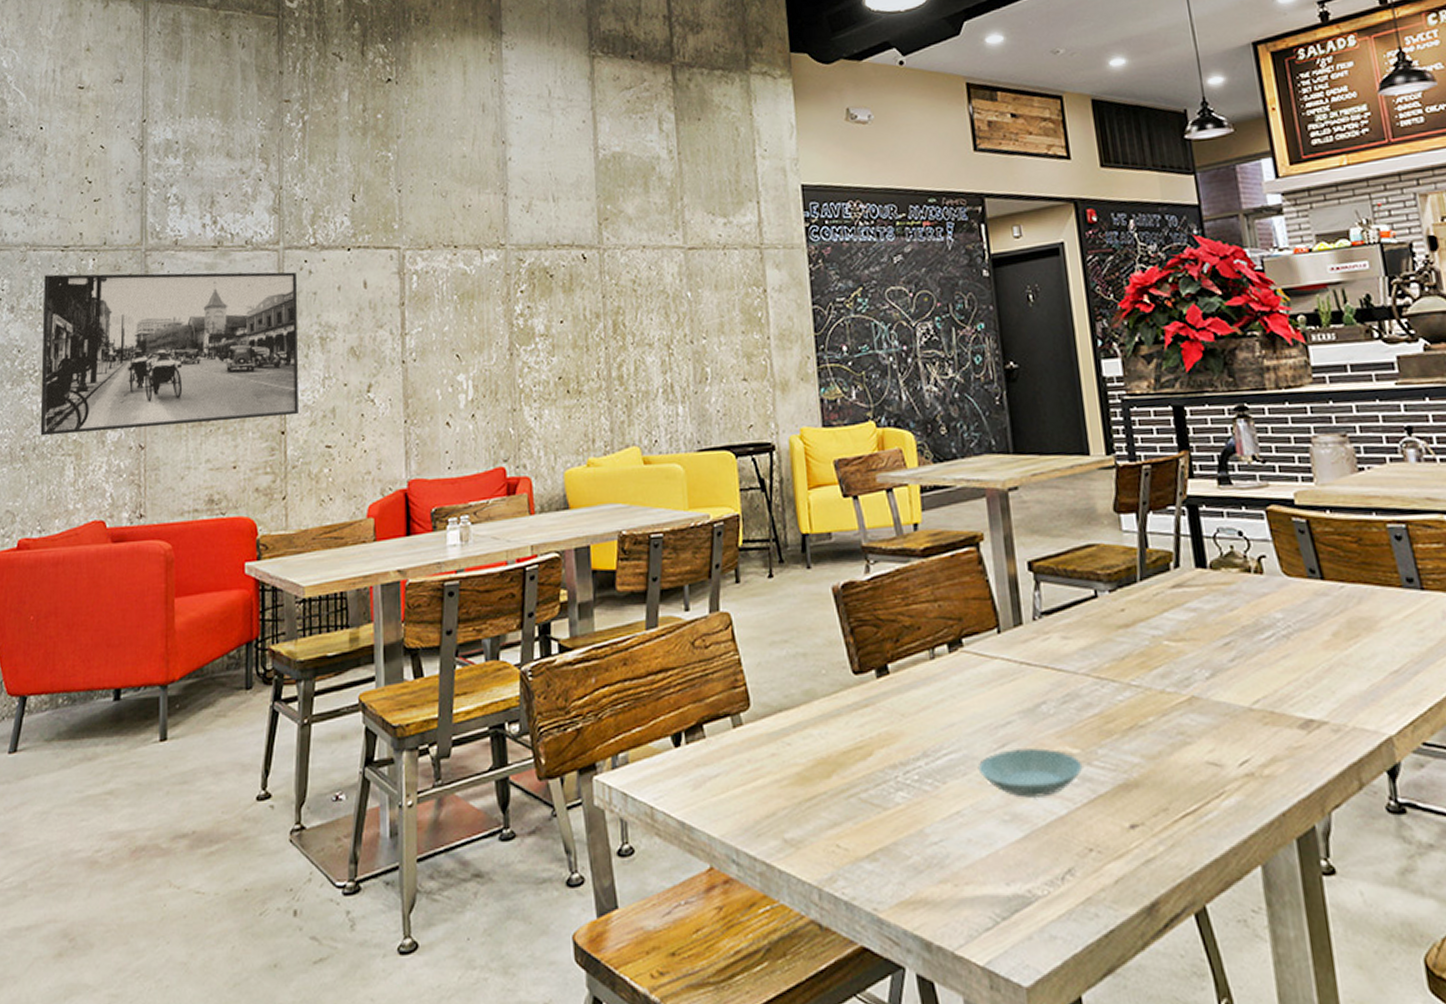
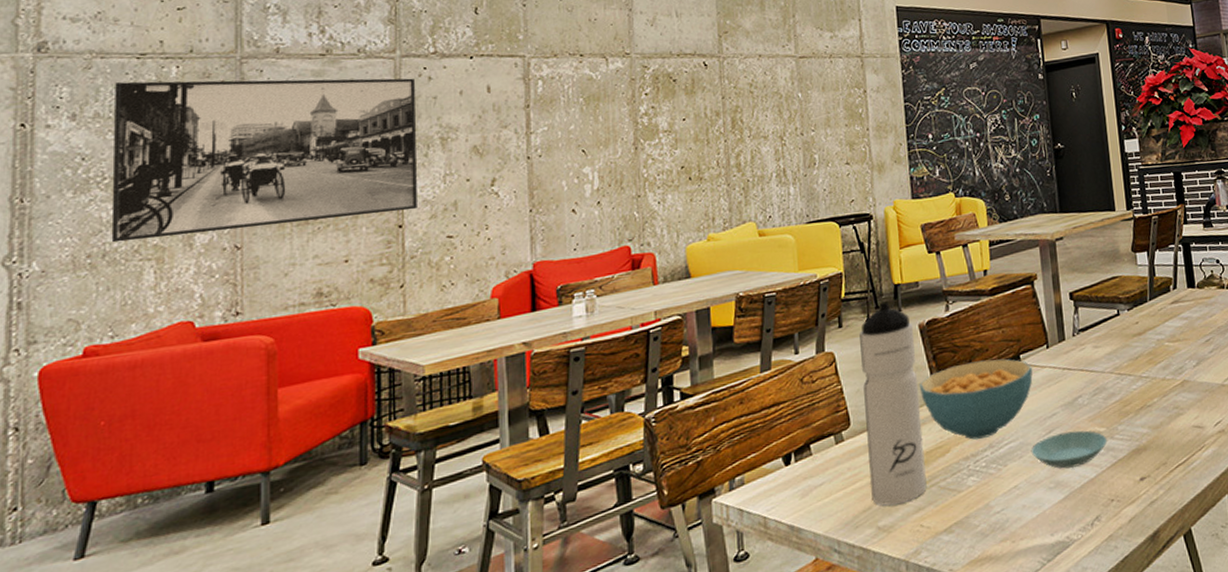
water bottle: none [760,555,844,815] -> present [859,301,927,506]
cereal bowl: none [834,641,980,743] -> present [920,358,1033,440]

